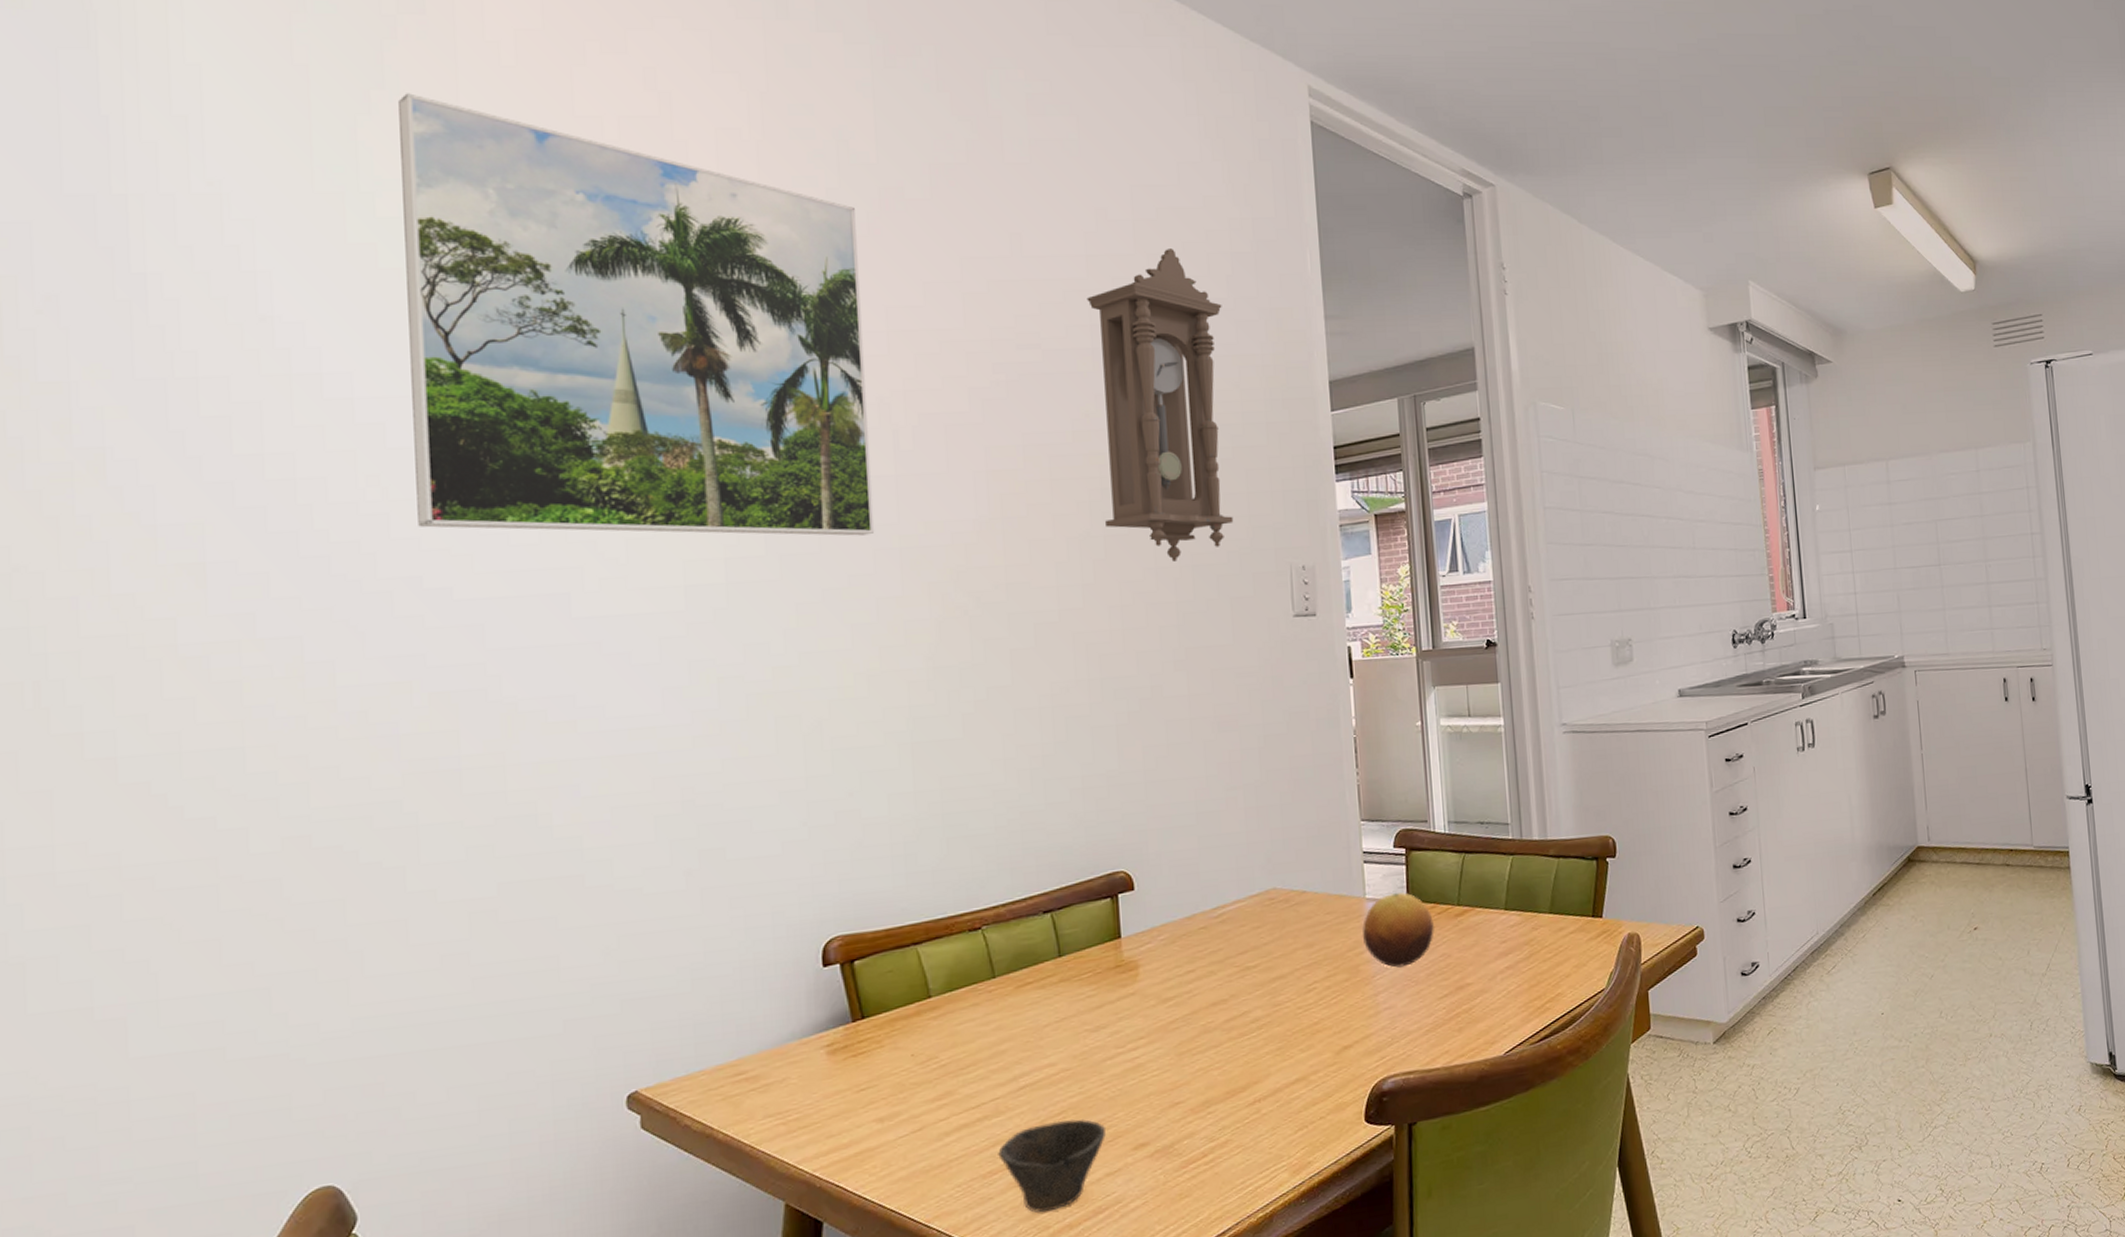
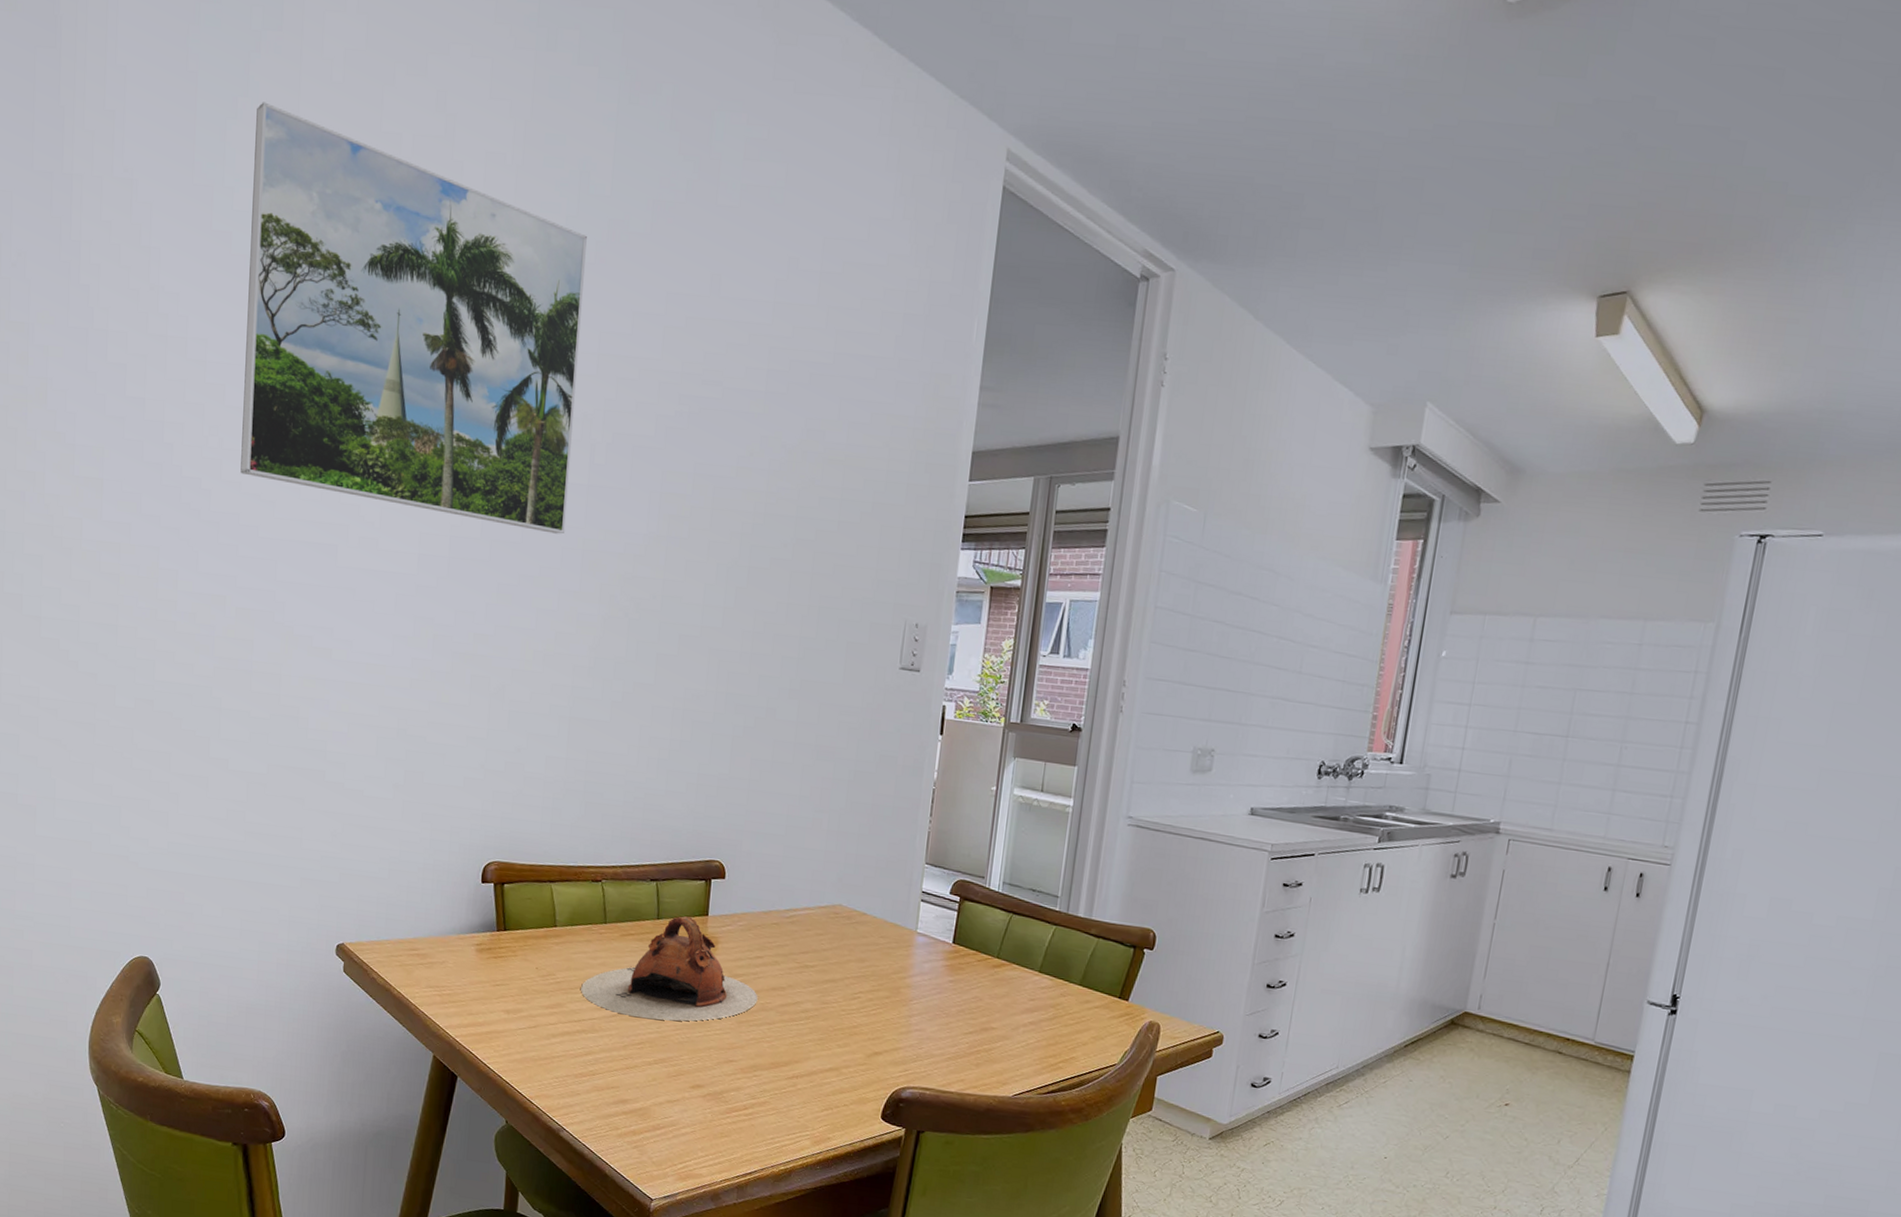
teapot: none [974,944,1197,1084] -> present [581,916,758,1021]
cup: present [998,1118,1106,1213] -> none [588,1048,672,1117]
pendulum clock: present [1087,249,1234,562] -> none [752,303,887,600]
fruit: present [1362,892,1435,968] -> none [907,933,973,999]

